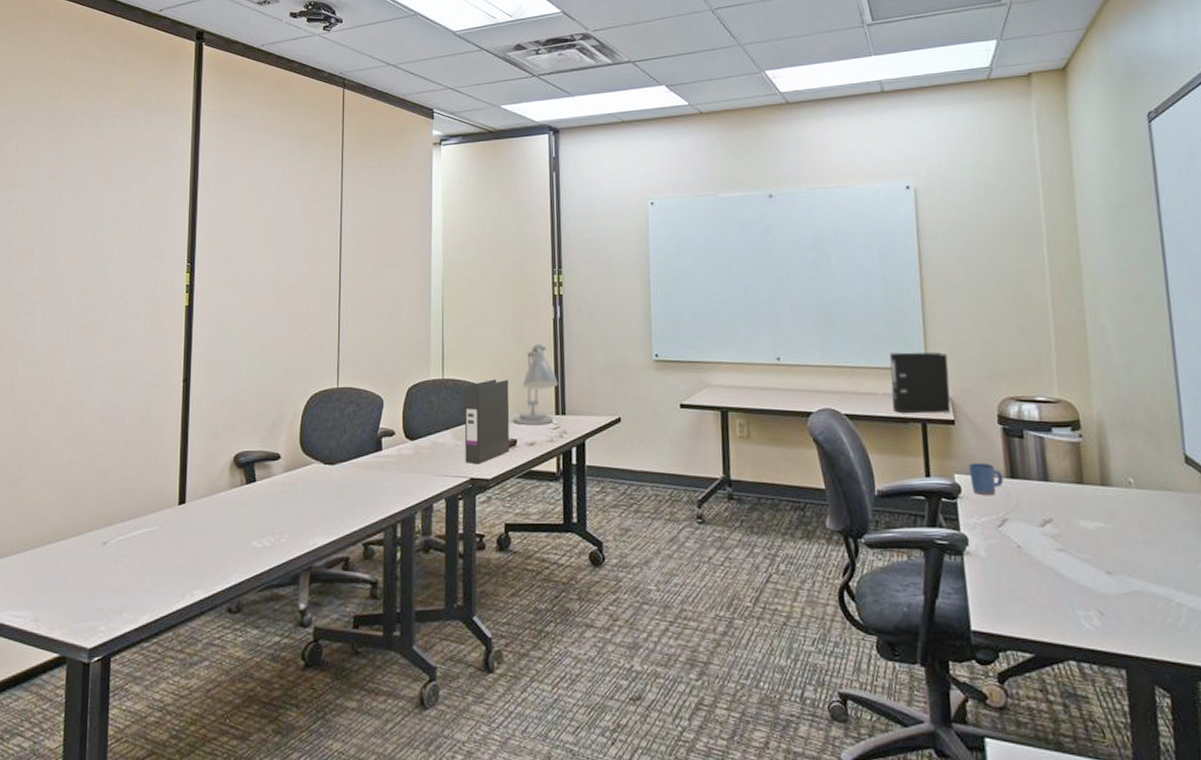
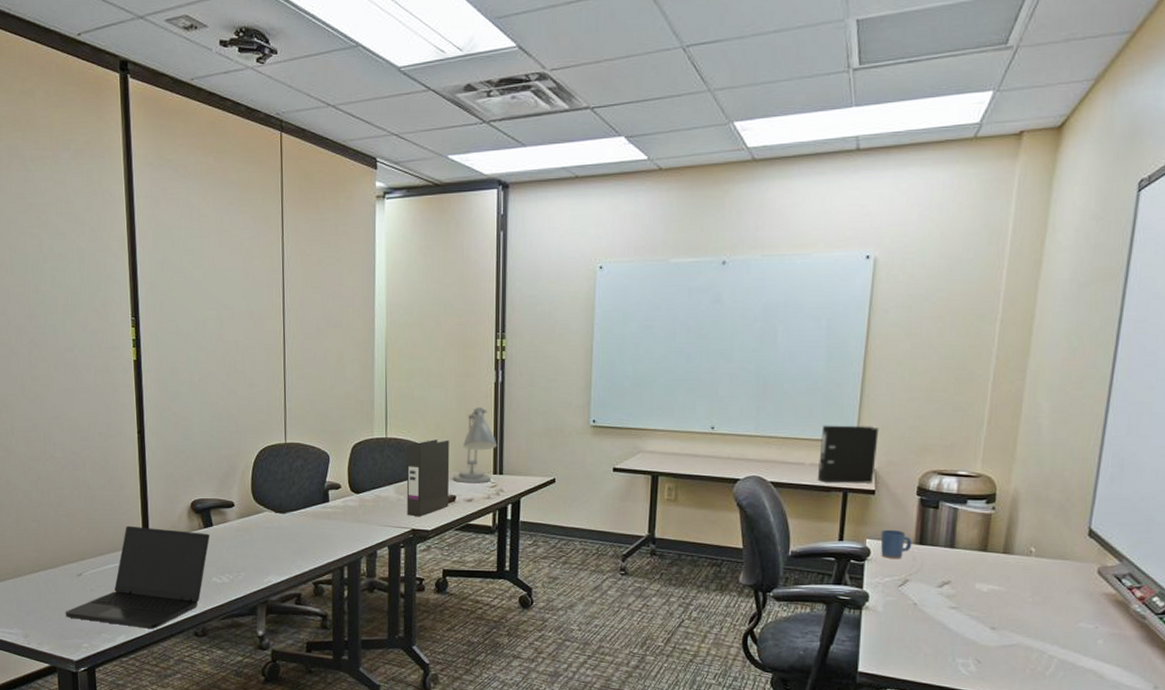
laptop: none [83,484,253,605] -> present [65,525,211,629]

